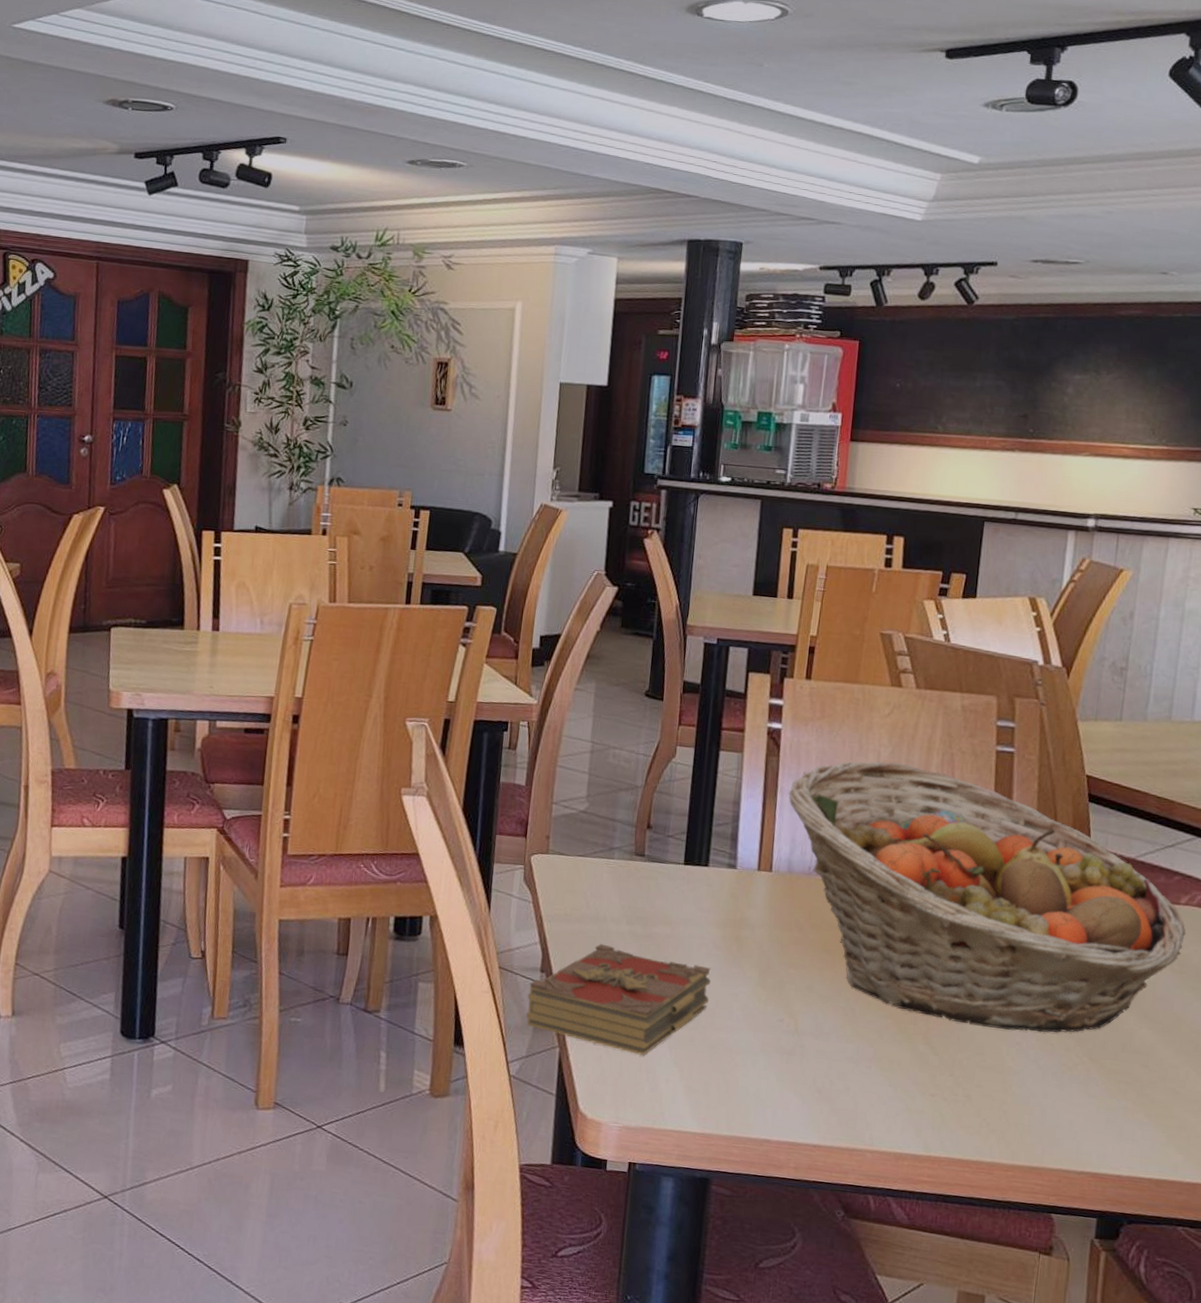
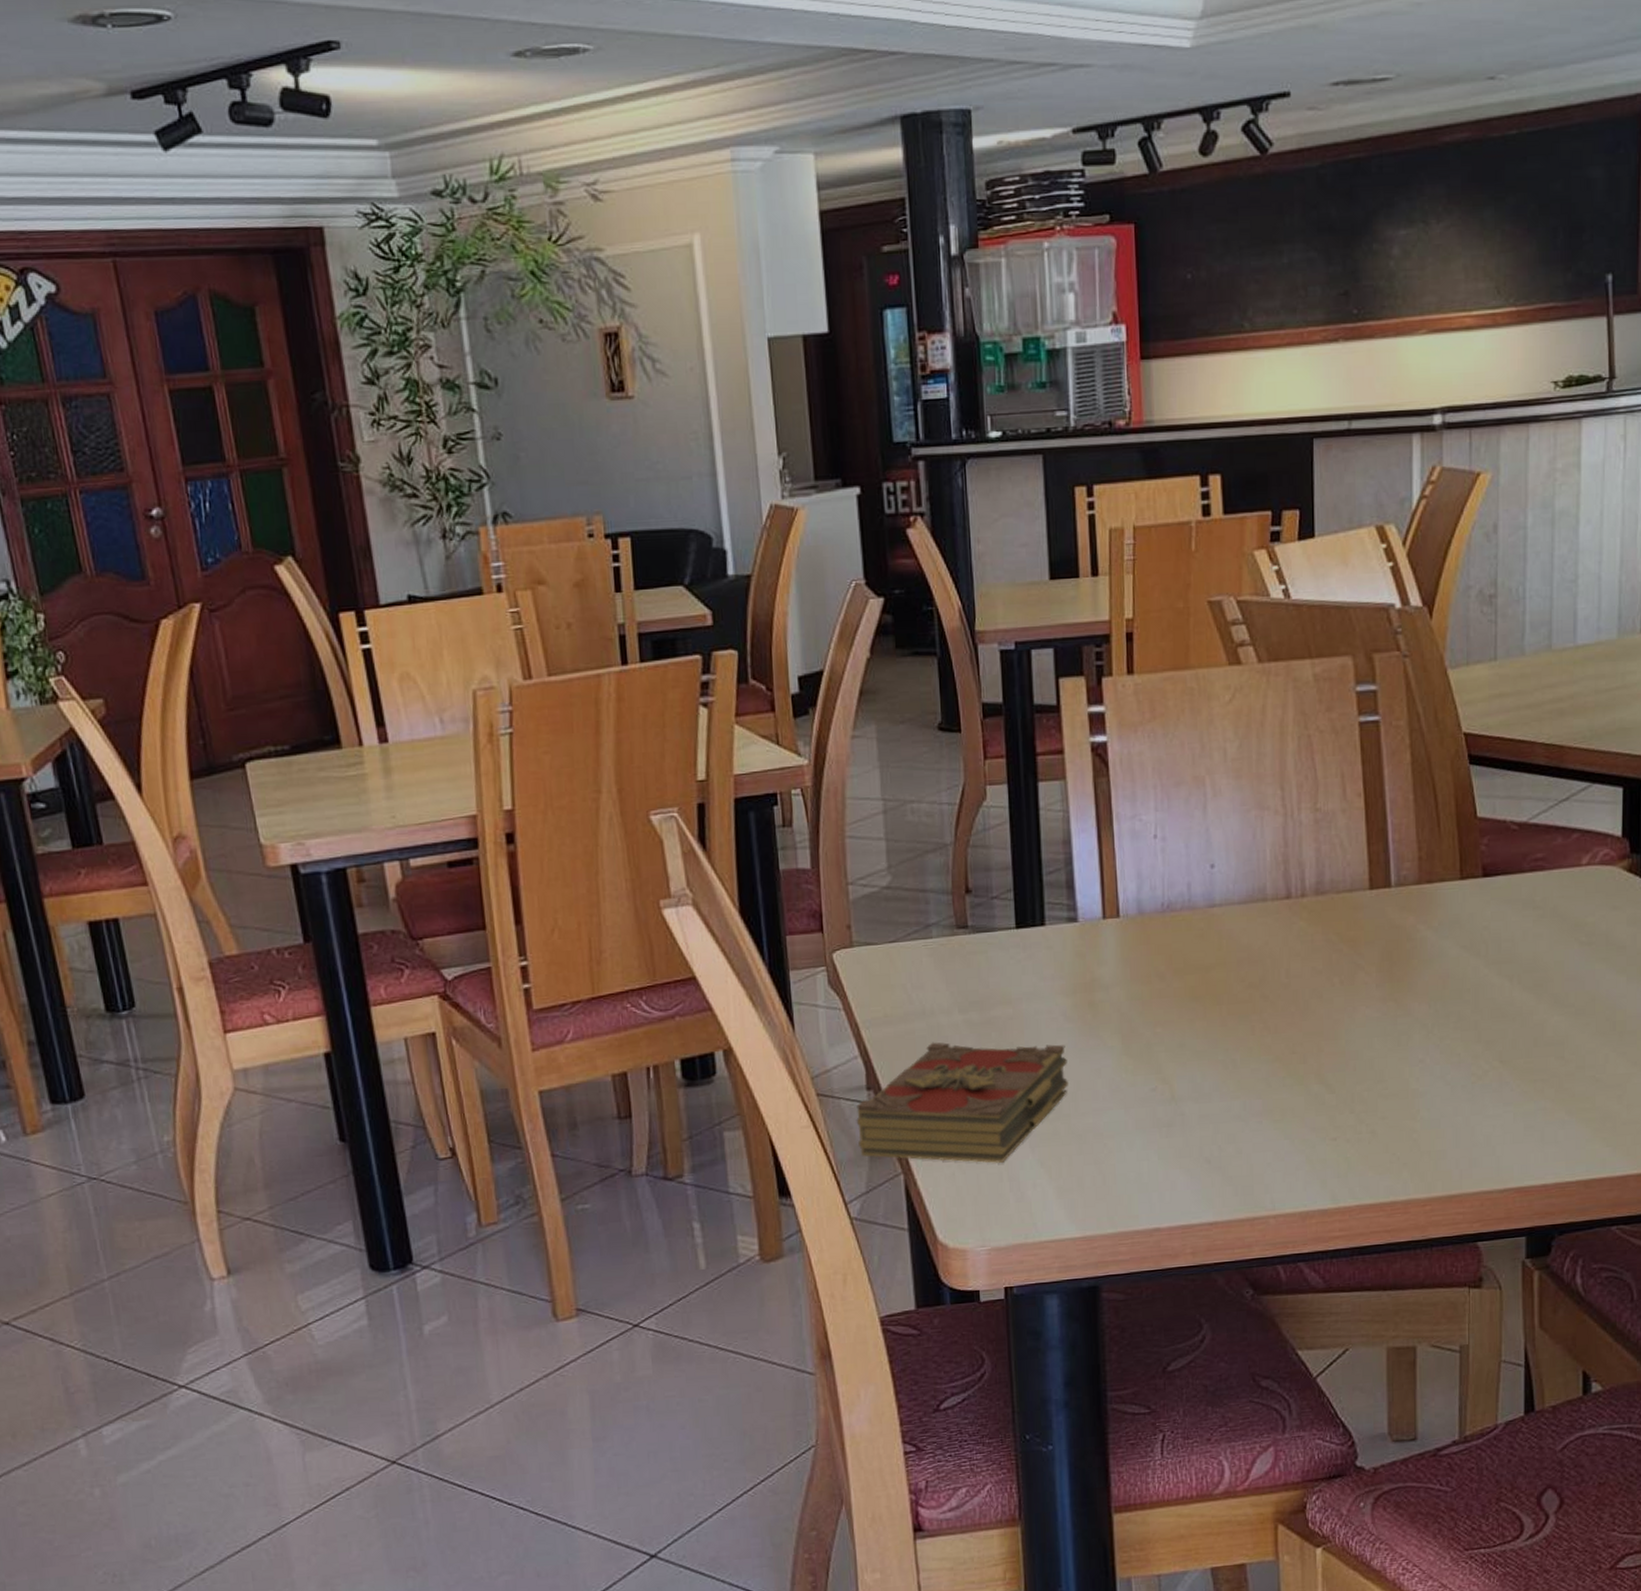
fruit basket: present [788,761,1186,1033] -> none [1126,757,1591,1051]

